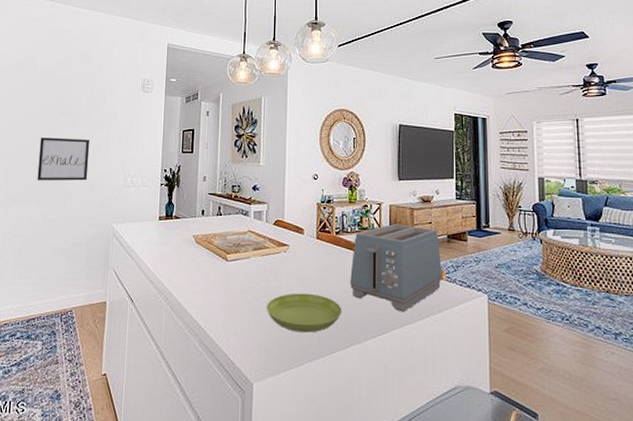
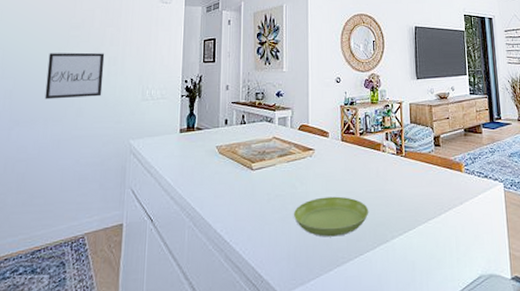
toaster: present [350,224,442,312] -> none [375,121,462,207]

